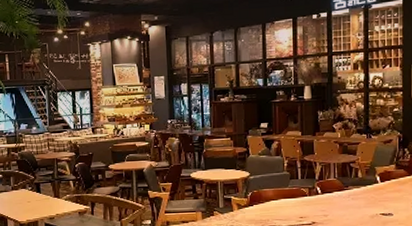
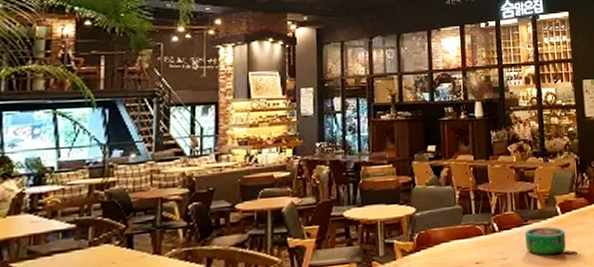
decorative bowl: none [345,192,383,216] -> present [524,226,567,256]

